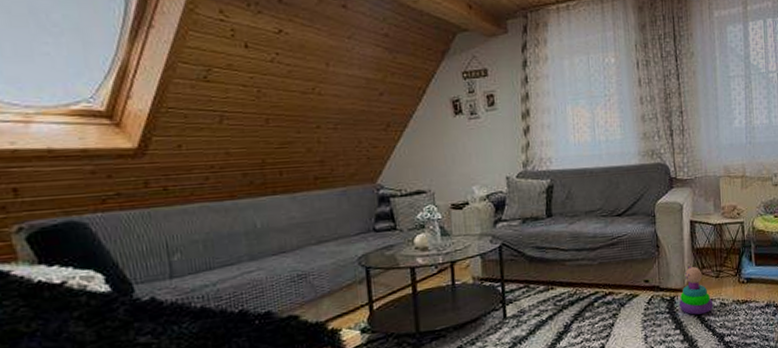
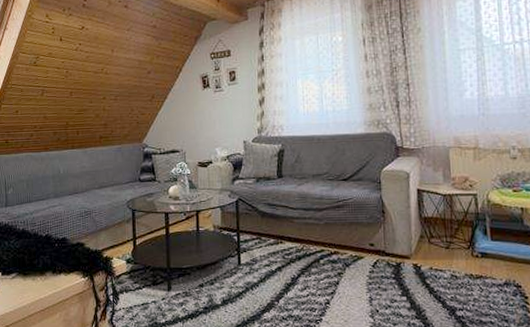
stacking toy: present [678,266,714,315] -> none [405,234,444,284]

